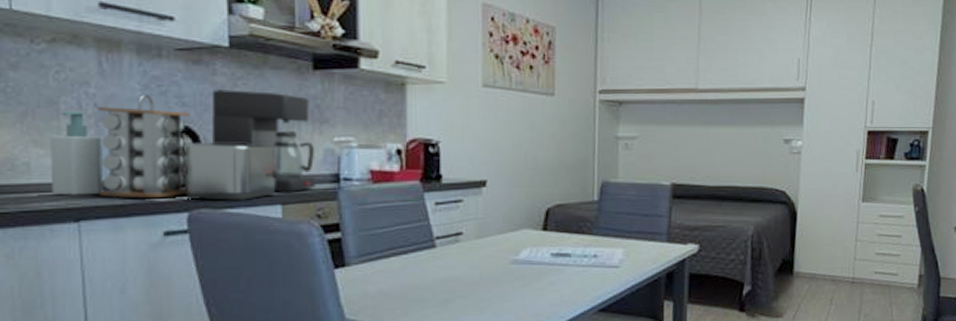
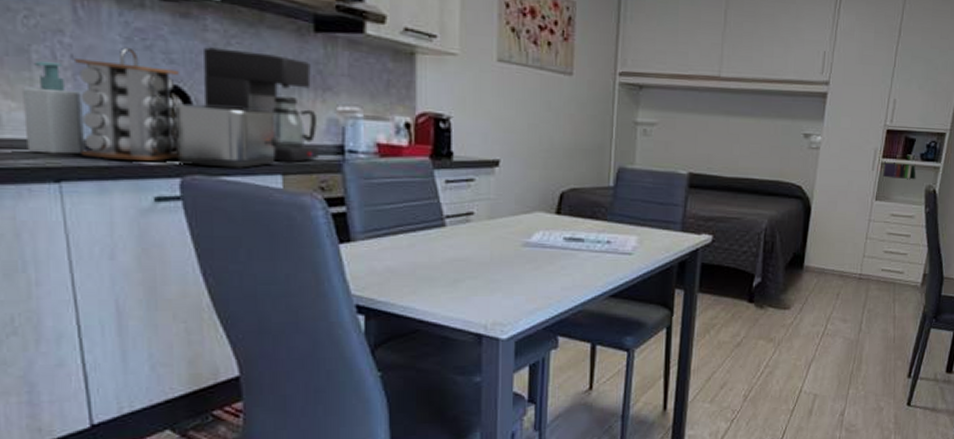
books: none [867,151,902,180] -> present [883,151,916,180]

